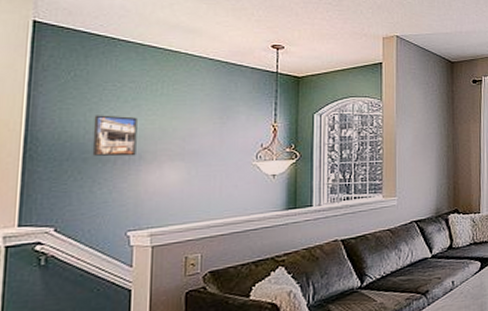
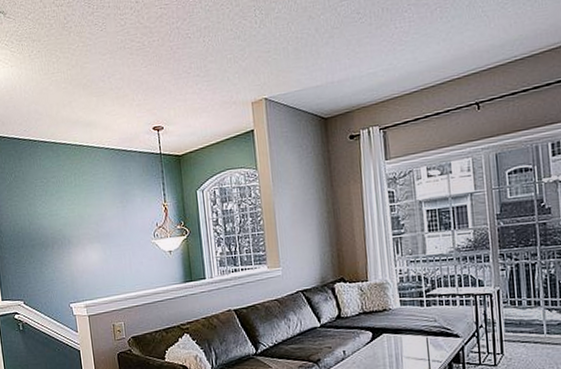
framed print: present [92,115,137,157] -> none [33,207,66,243]

